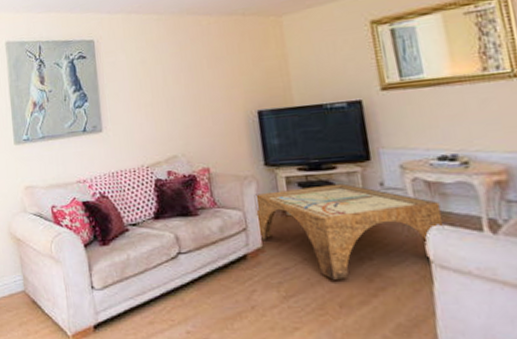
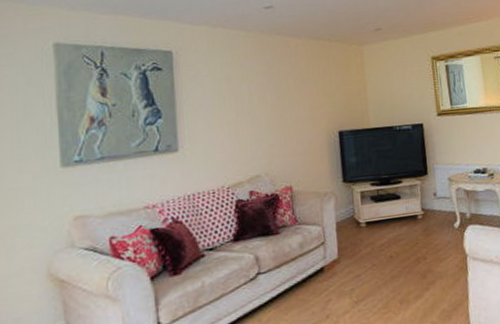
coffee table: present [254,183,445,280] -> none [332,195,477,281]

